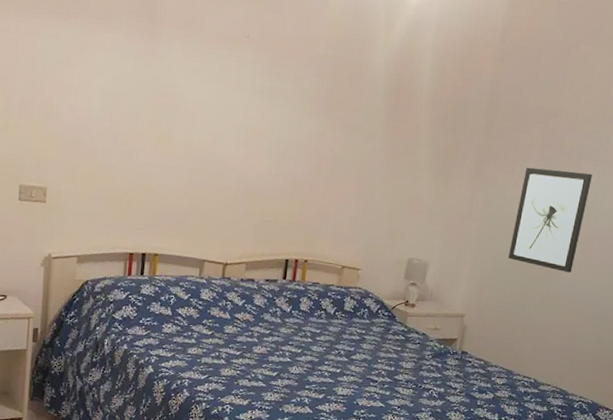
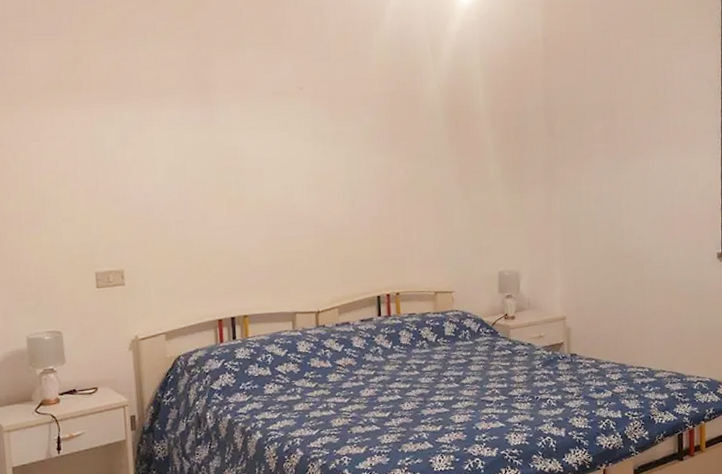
wall art: present [508,167,593,273] -> none [594,157,661,256]

